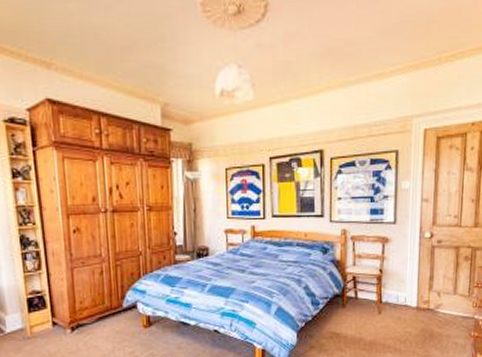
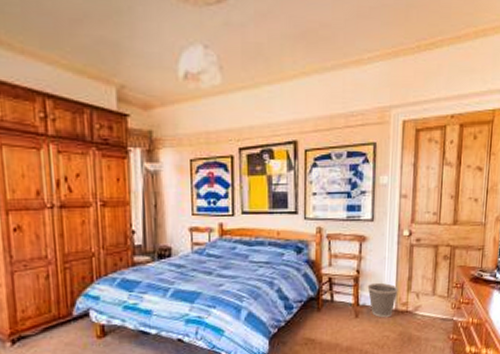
wastebasket: none [390,281,420,315] -> present [367,282,398,318]

